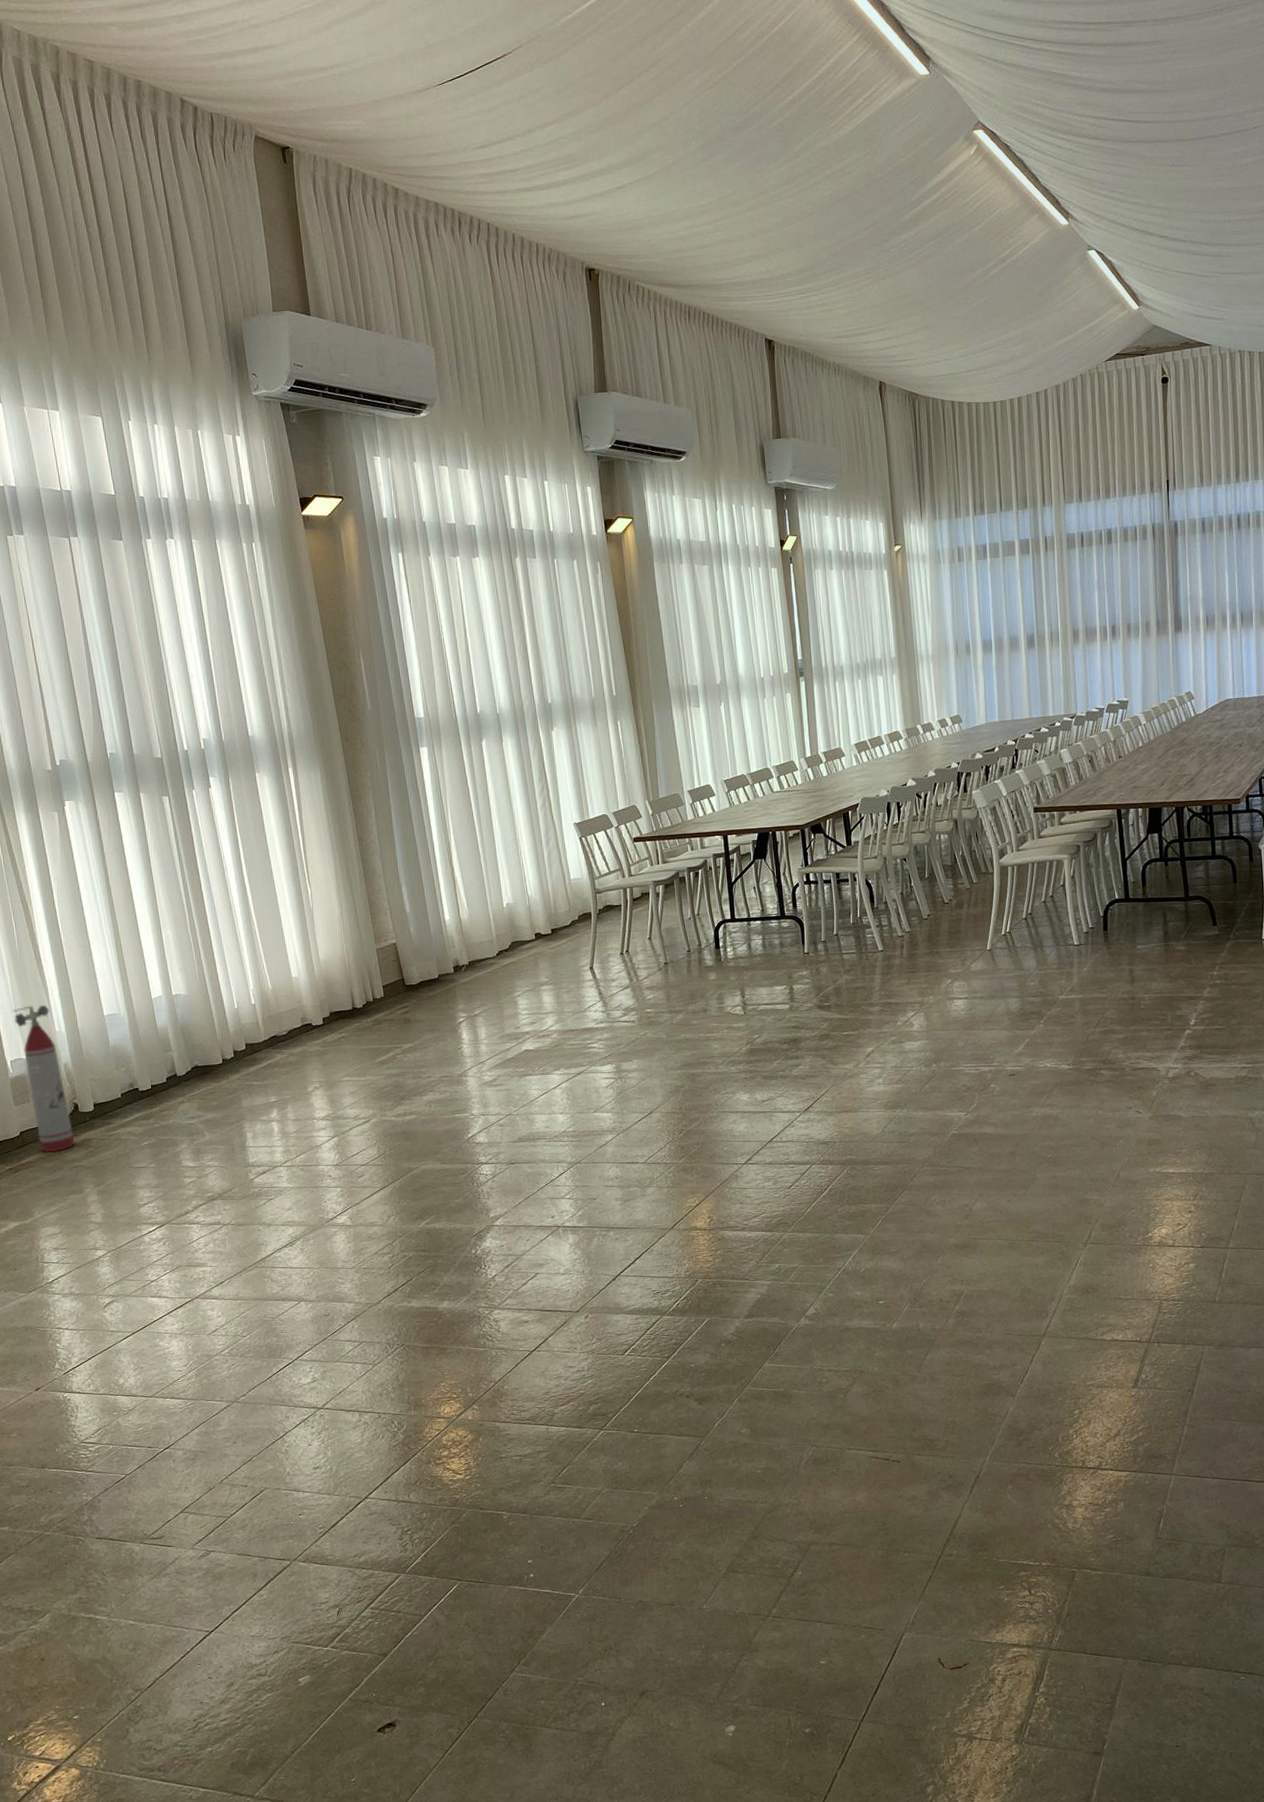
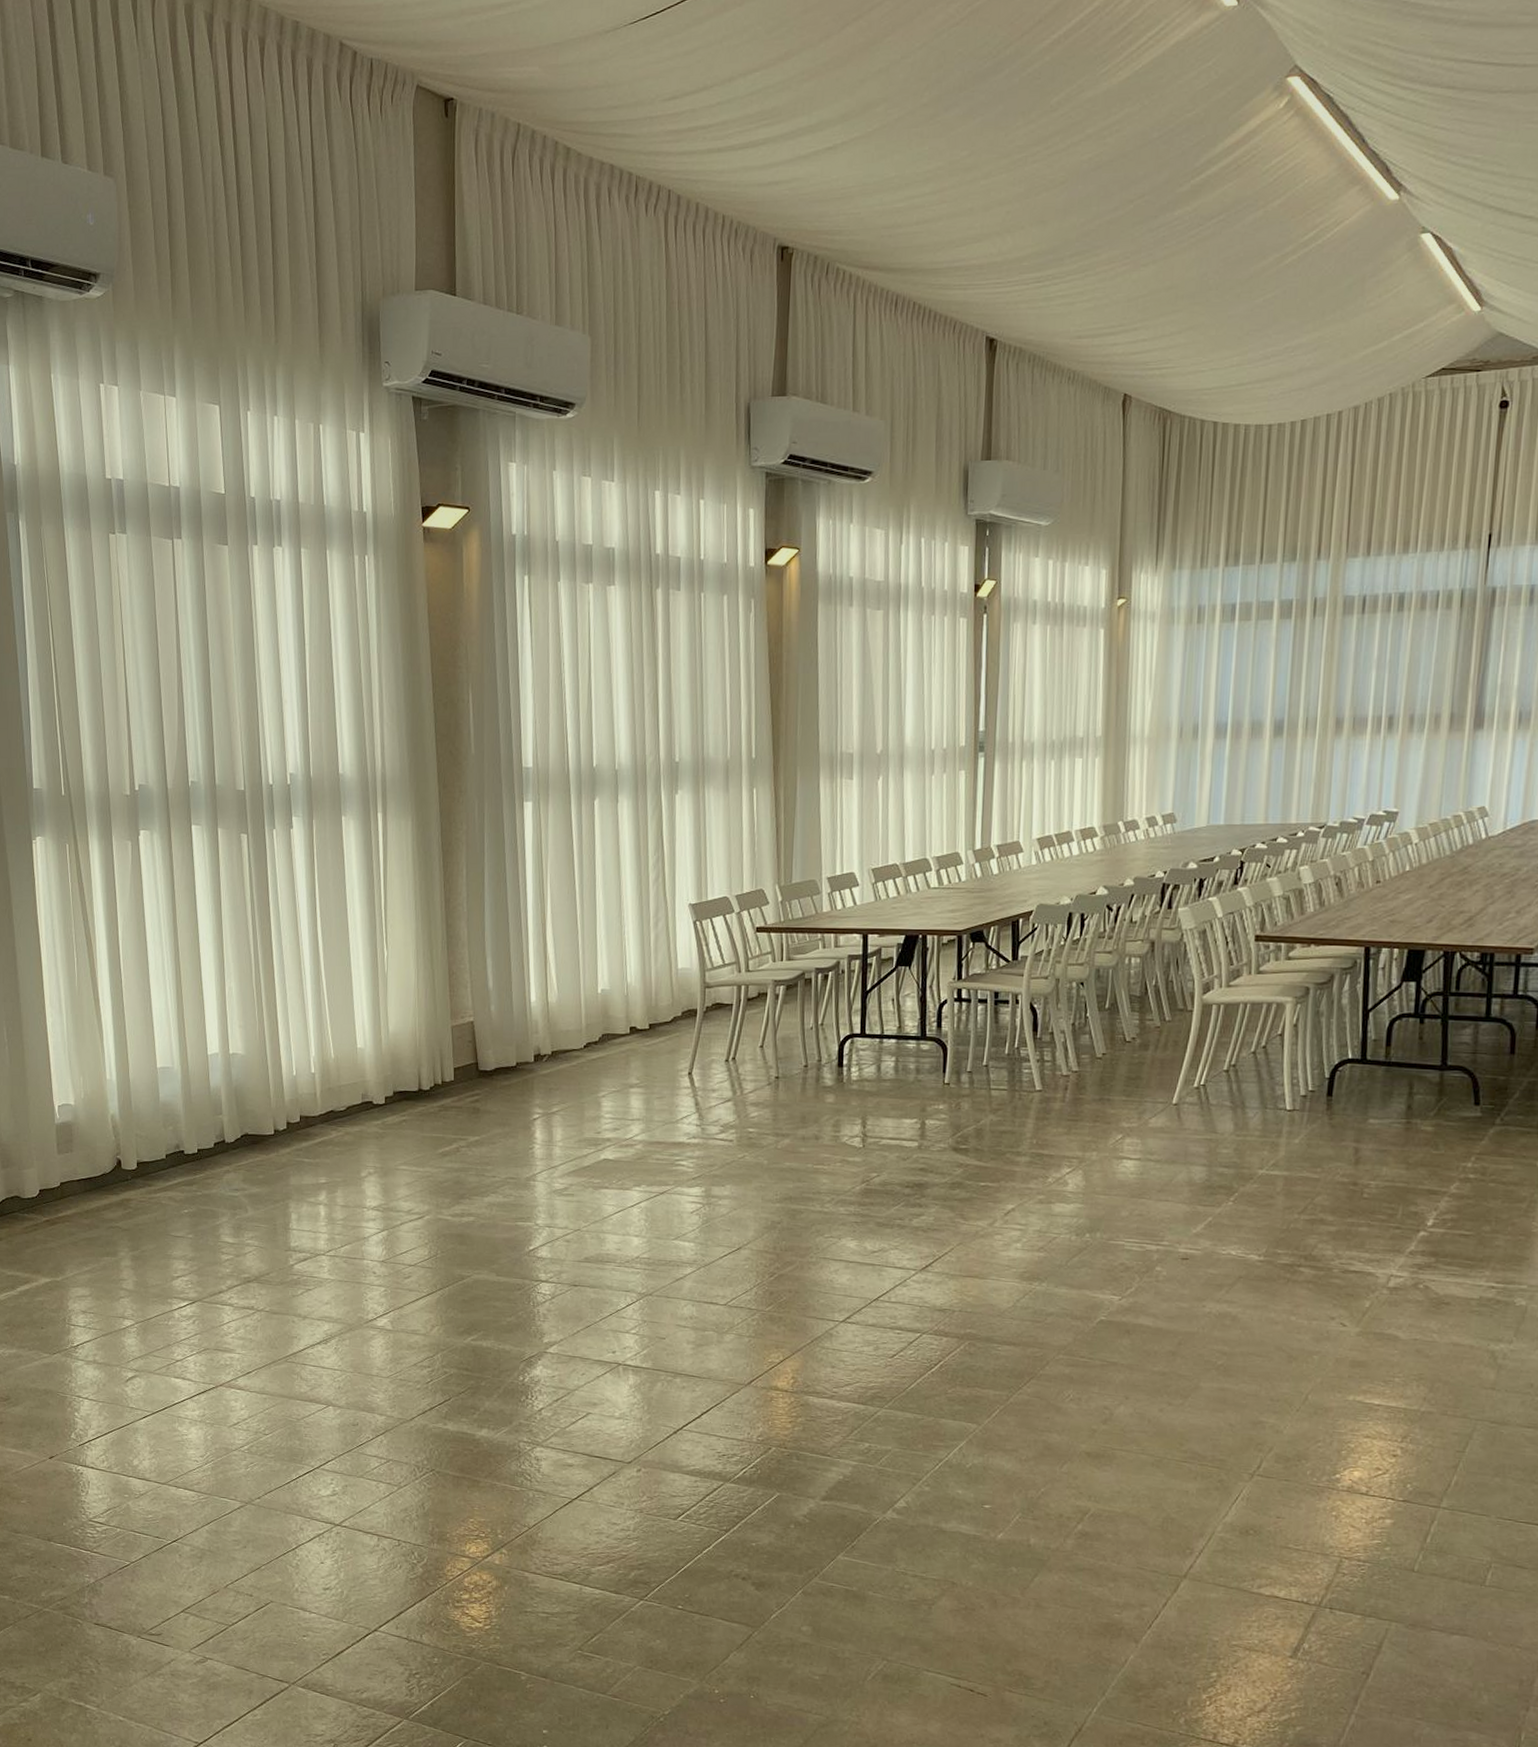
fire extinguisher: present [13,1005,75,1153] -> none [66,1048,114,1209]

